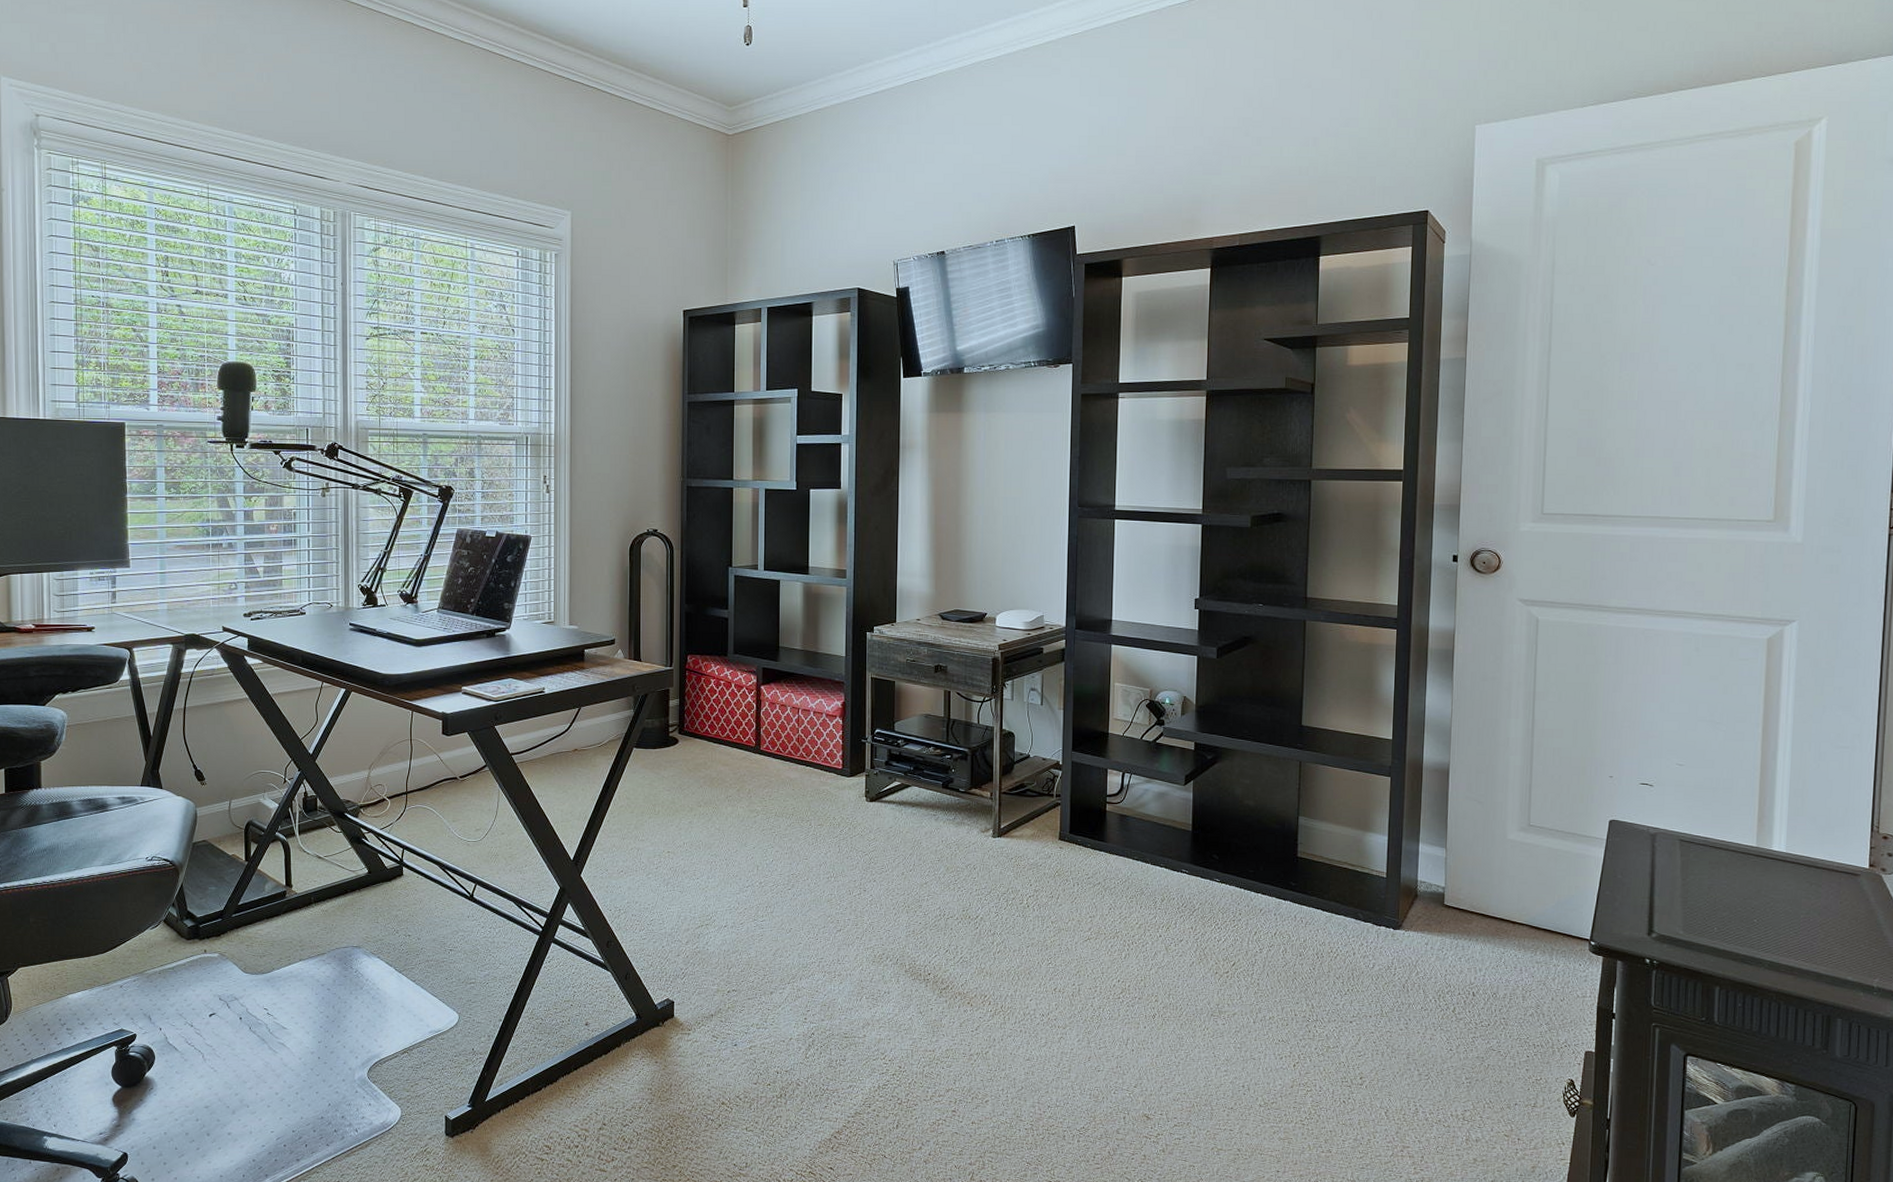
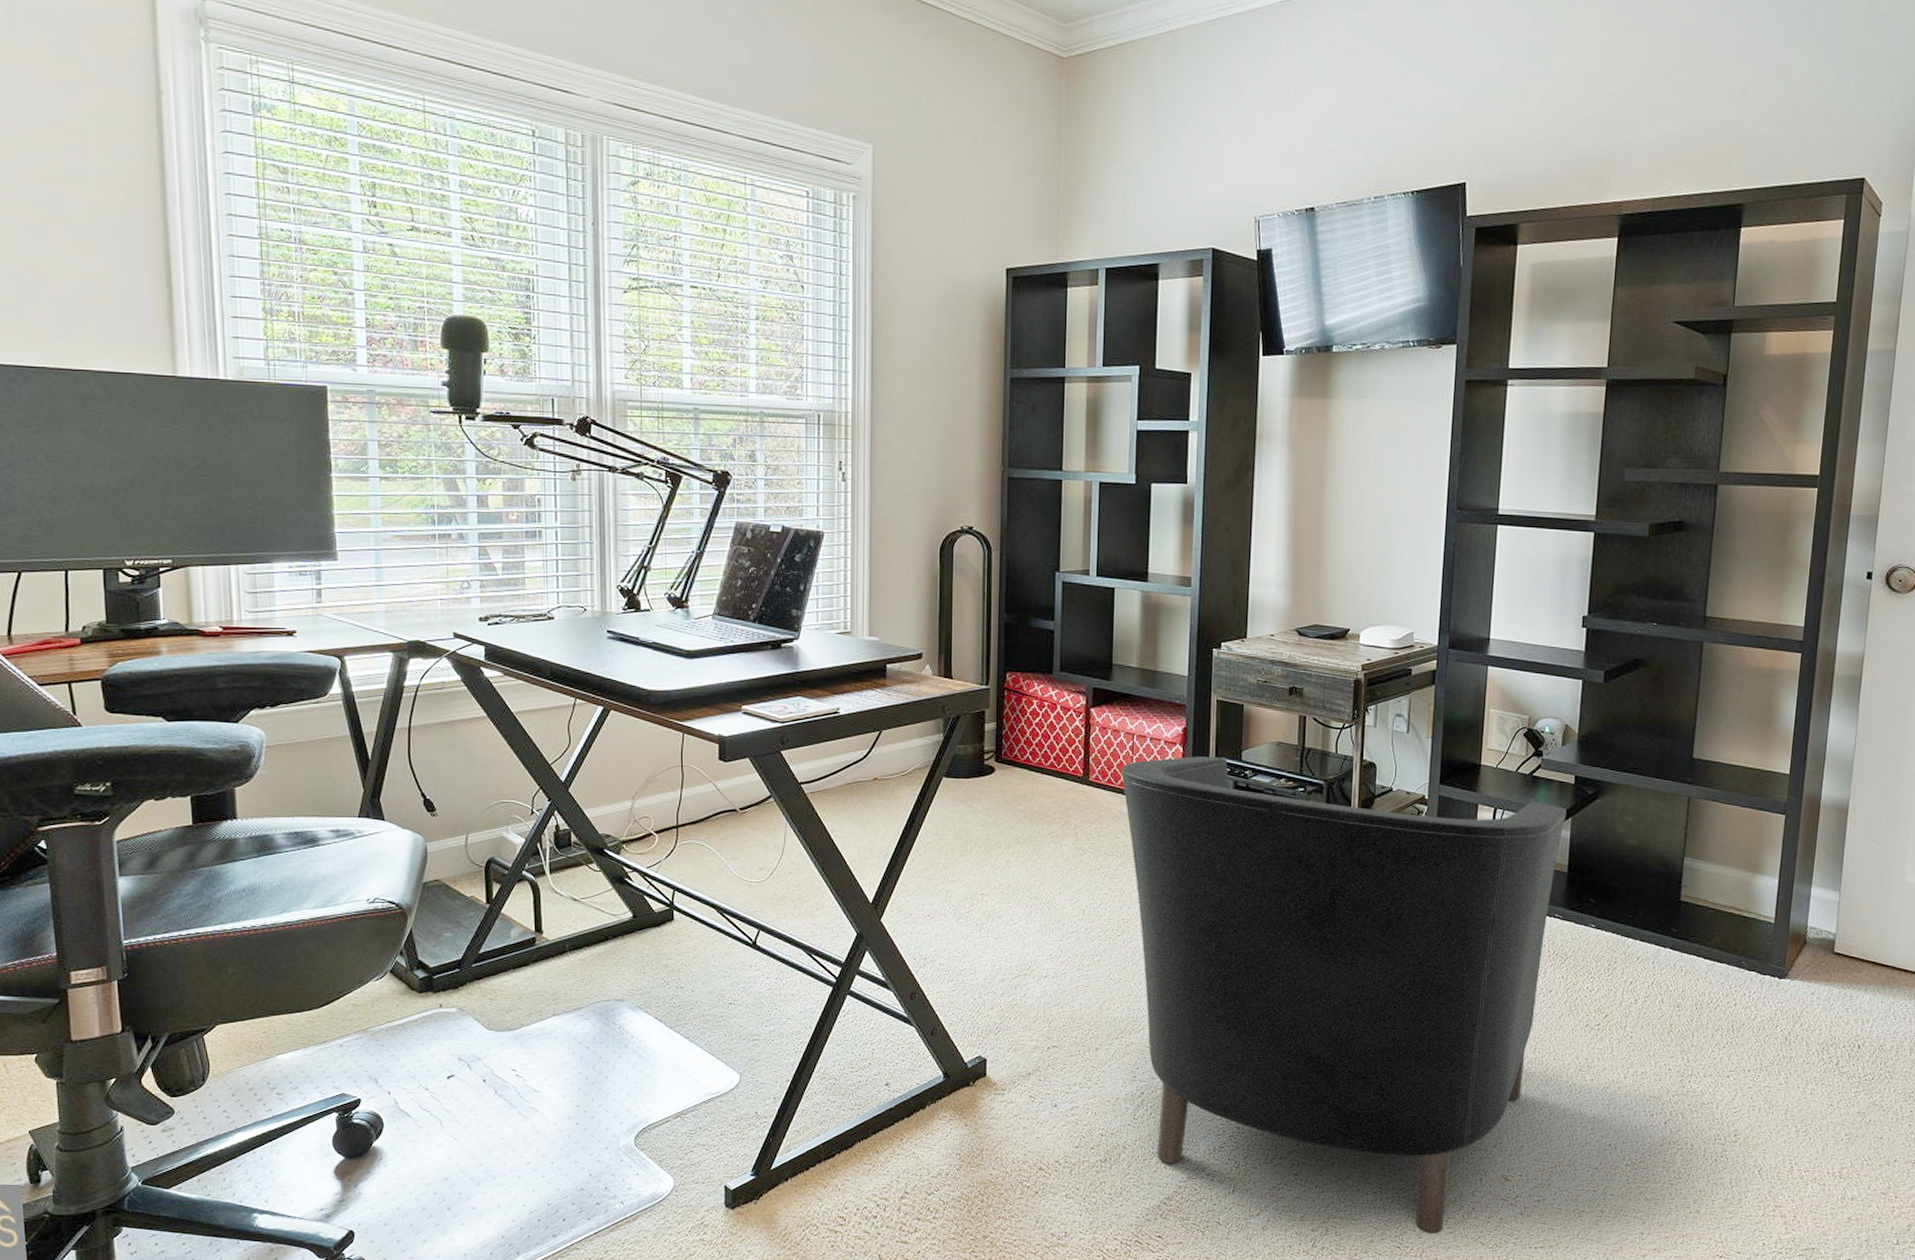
armchair: none [788,727,1188,1170] -> present [1121,756,1567,1234]

